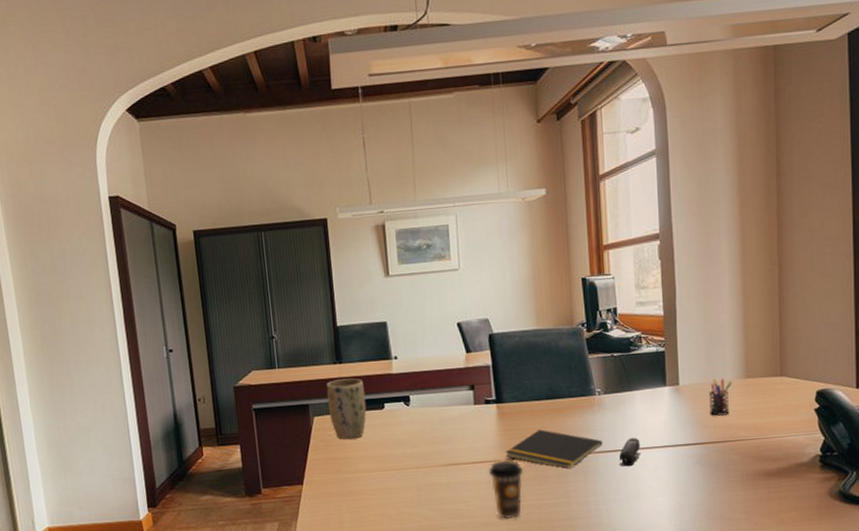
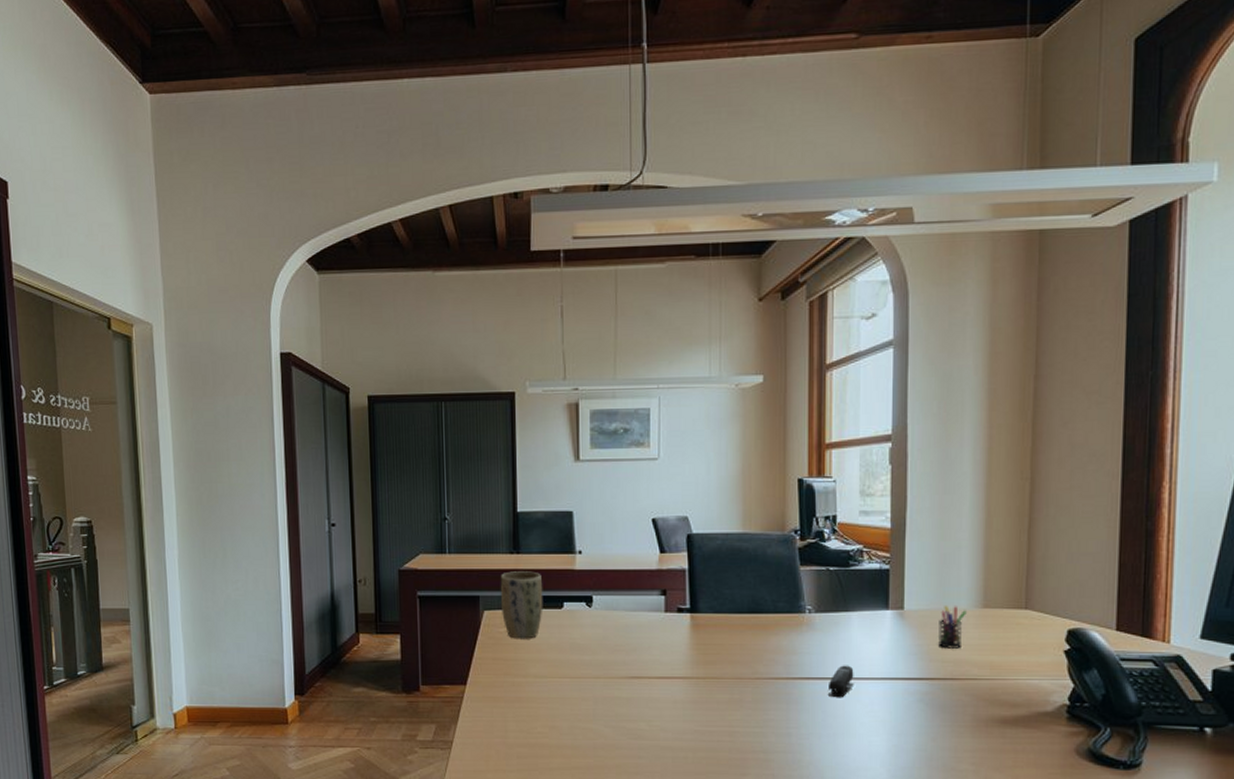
coffee cup: present [488,460,523,520] -> none [675,678,715,746]
notepad: present [505,429,603,468] -> none [697,647,810,694]

